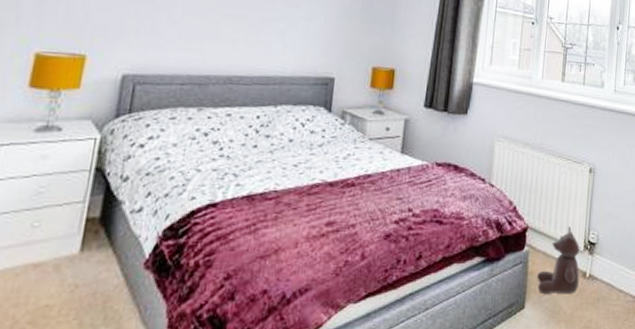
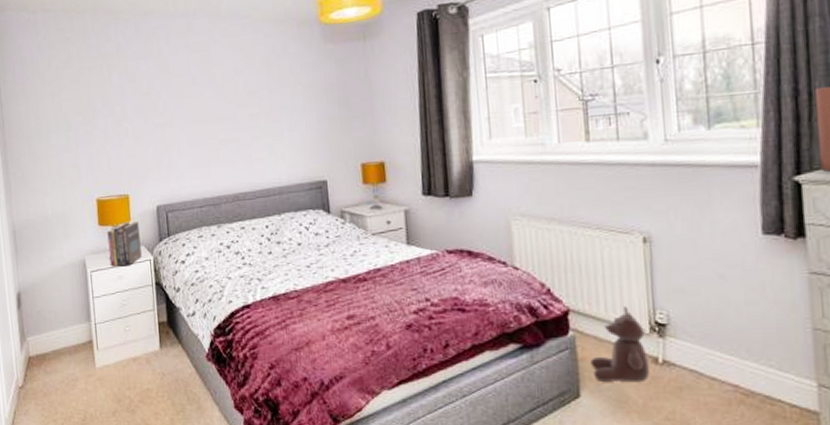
books: none [32,87,91,143] -> present [107,221,142,267]

